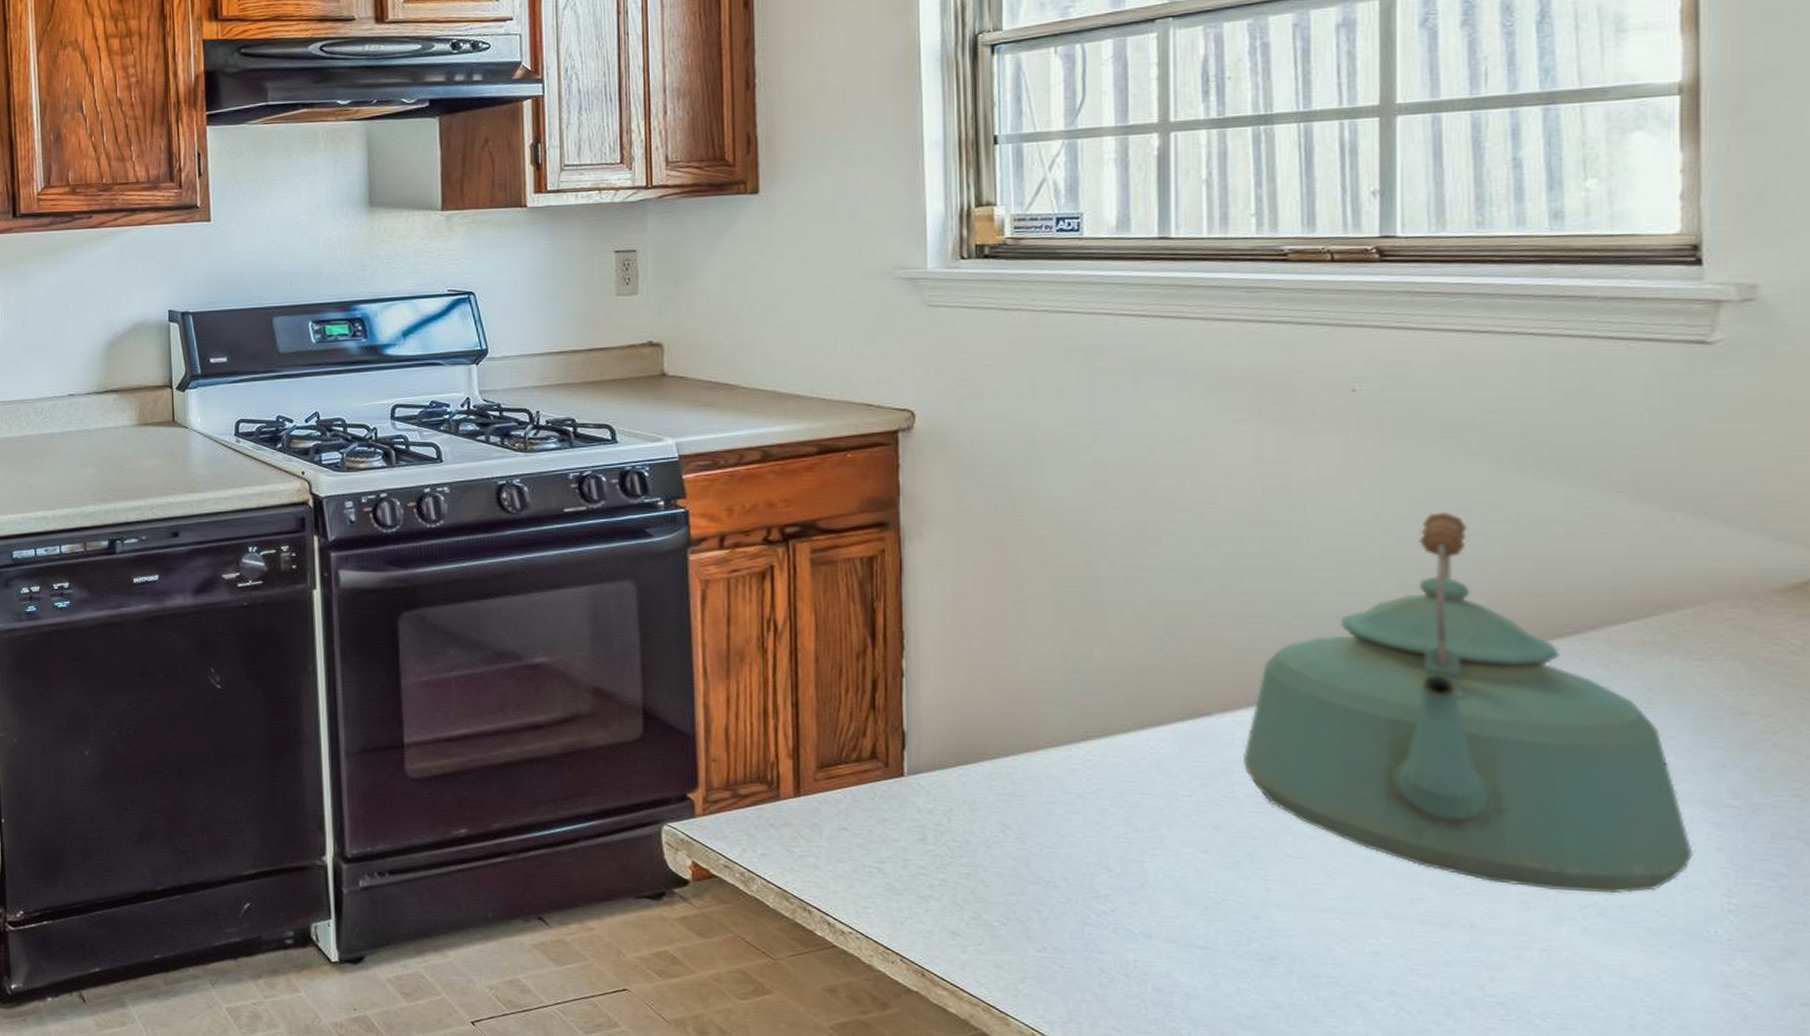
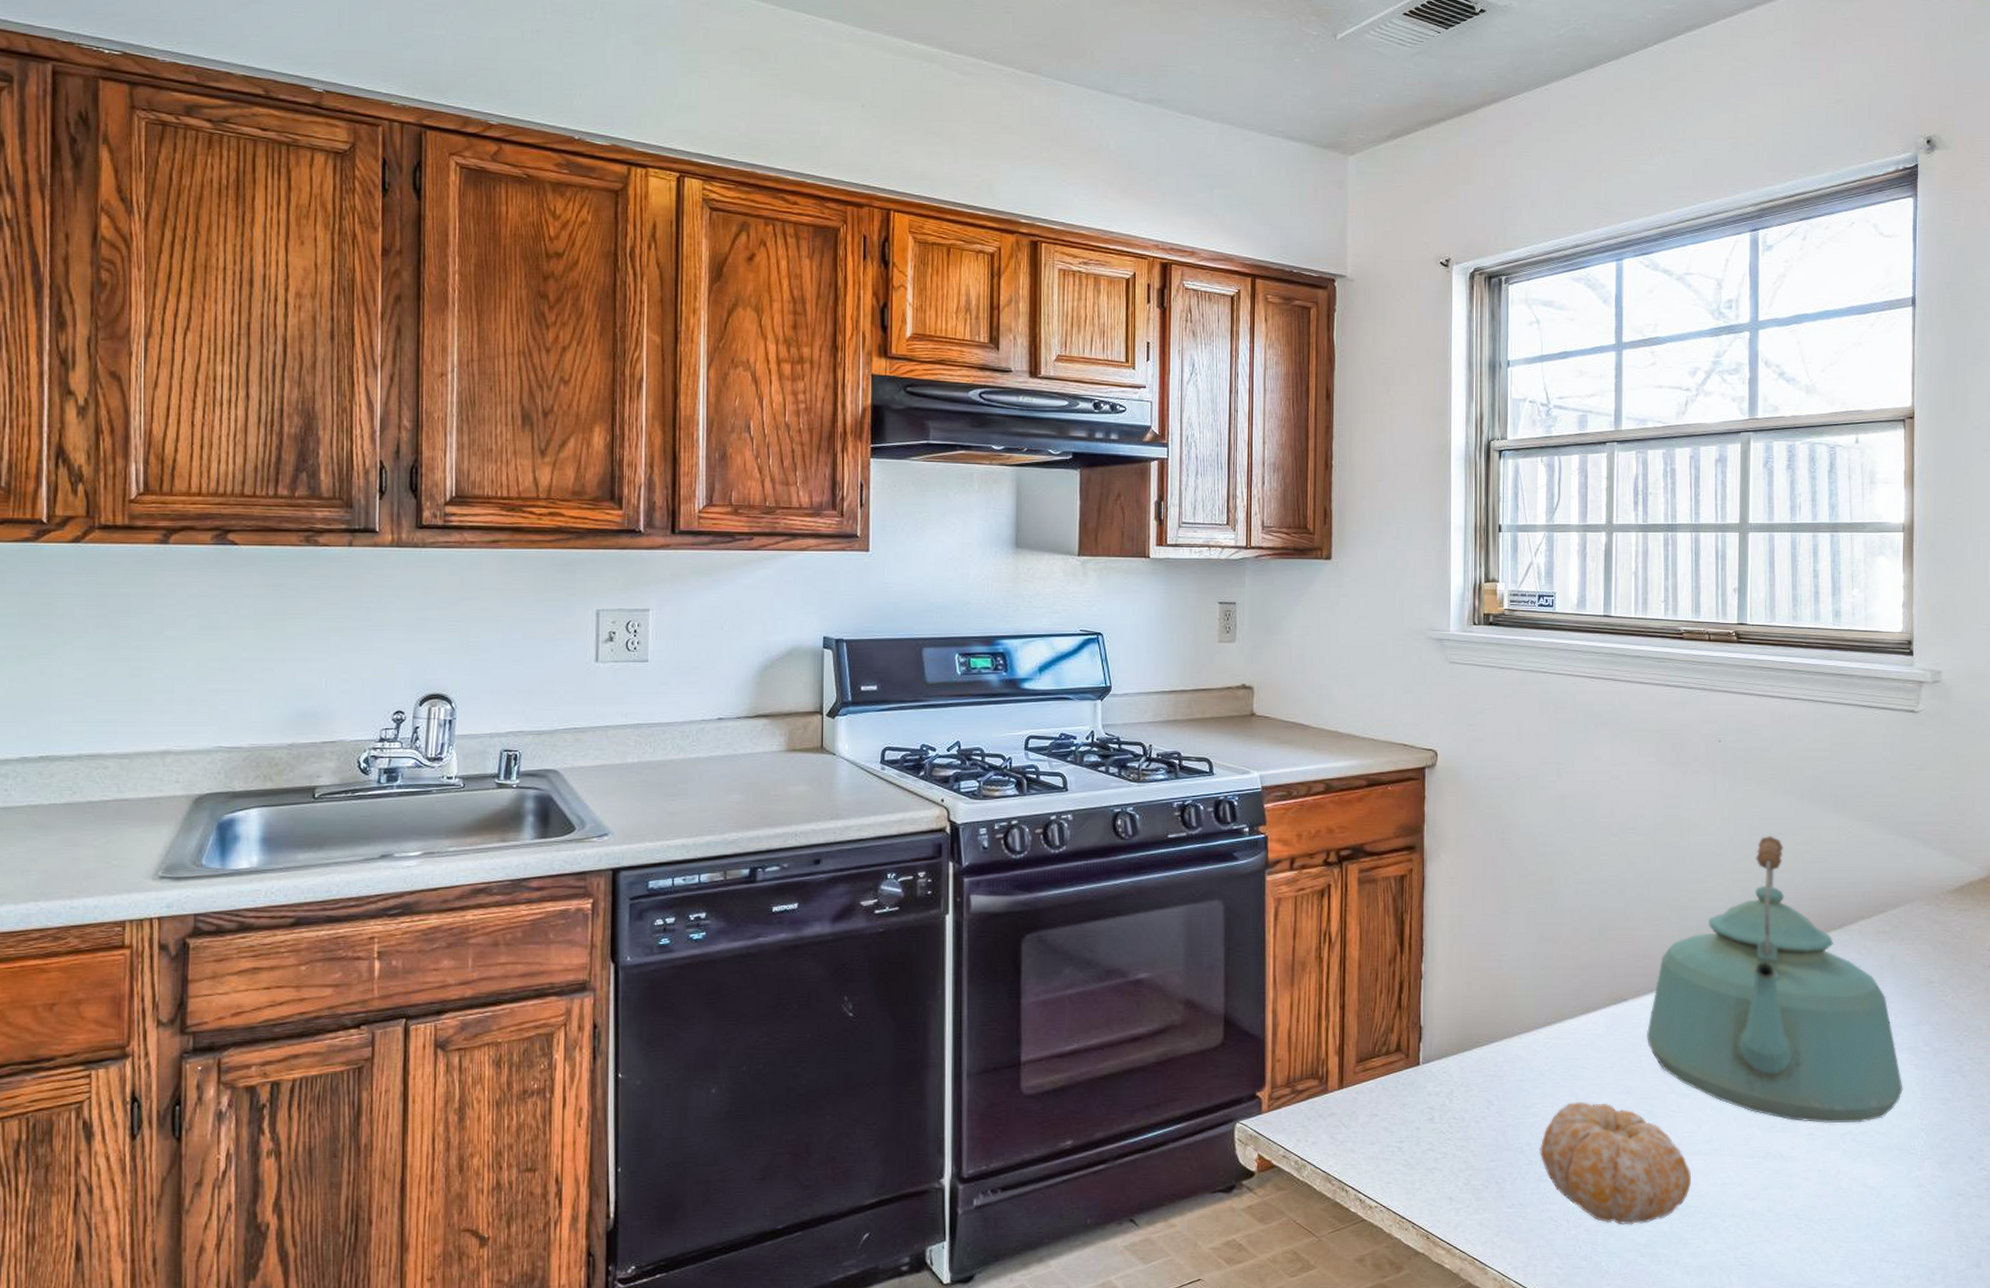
fruit: none [1082,834,1322,990] -> present [1540,1102,1692,1225]

